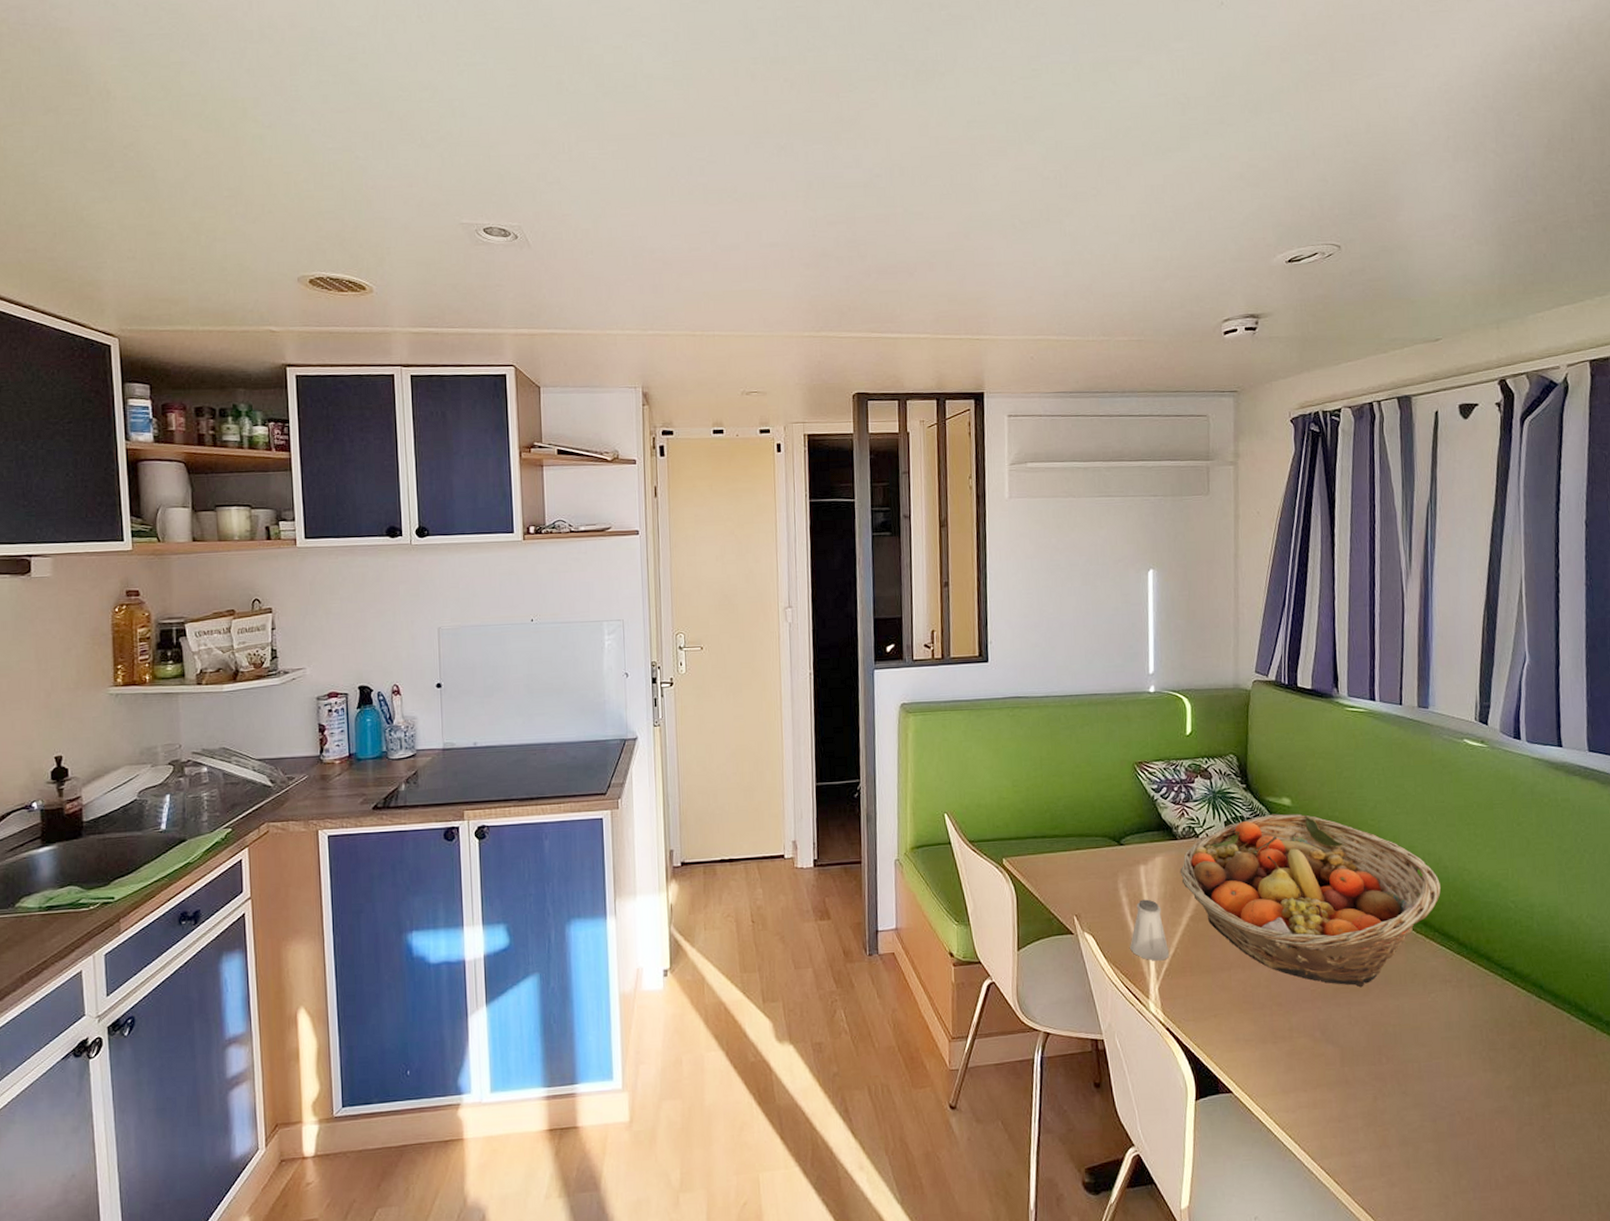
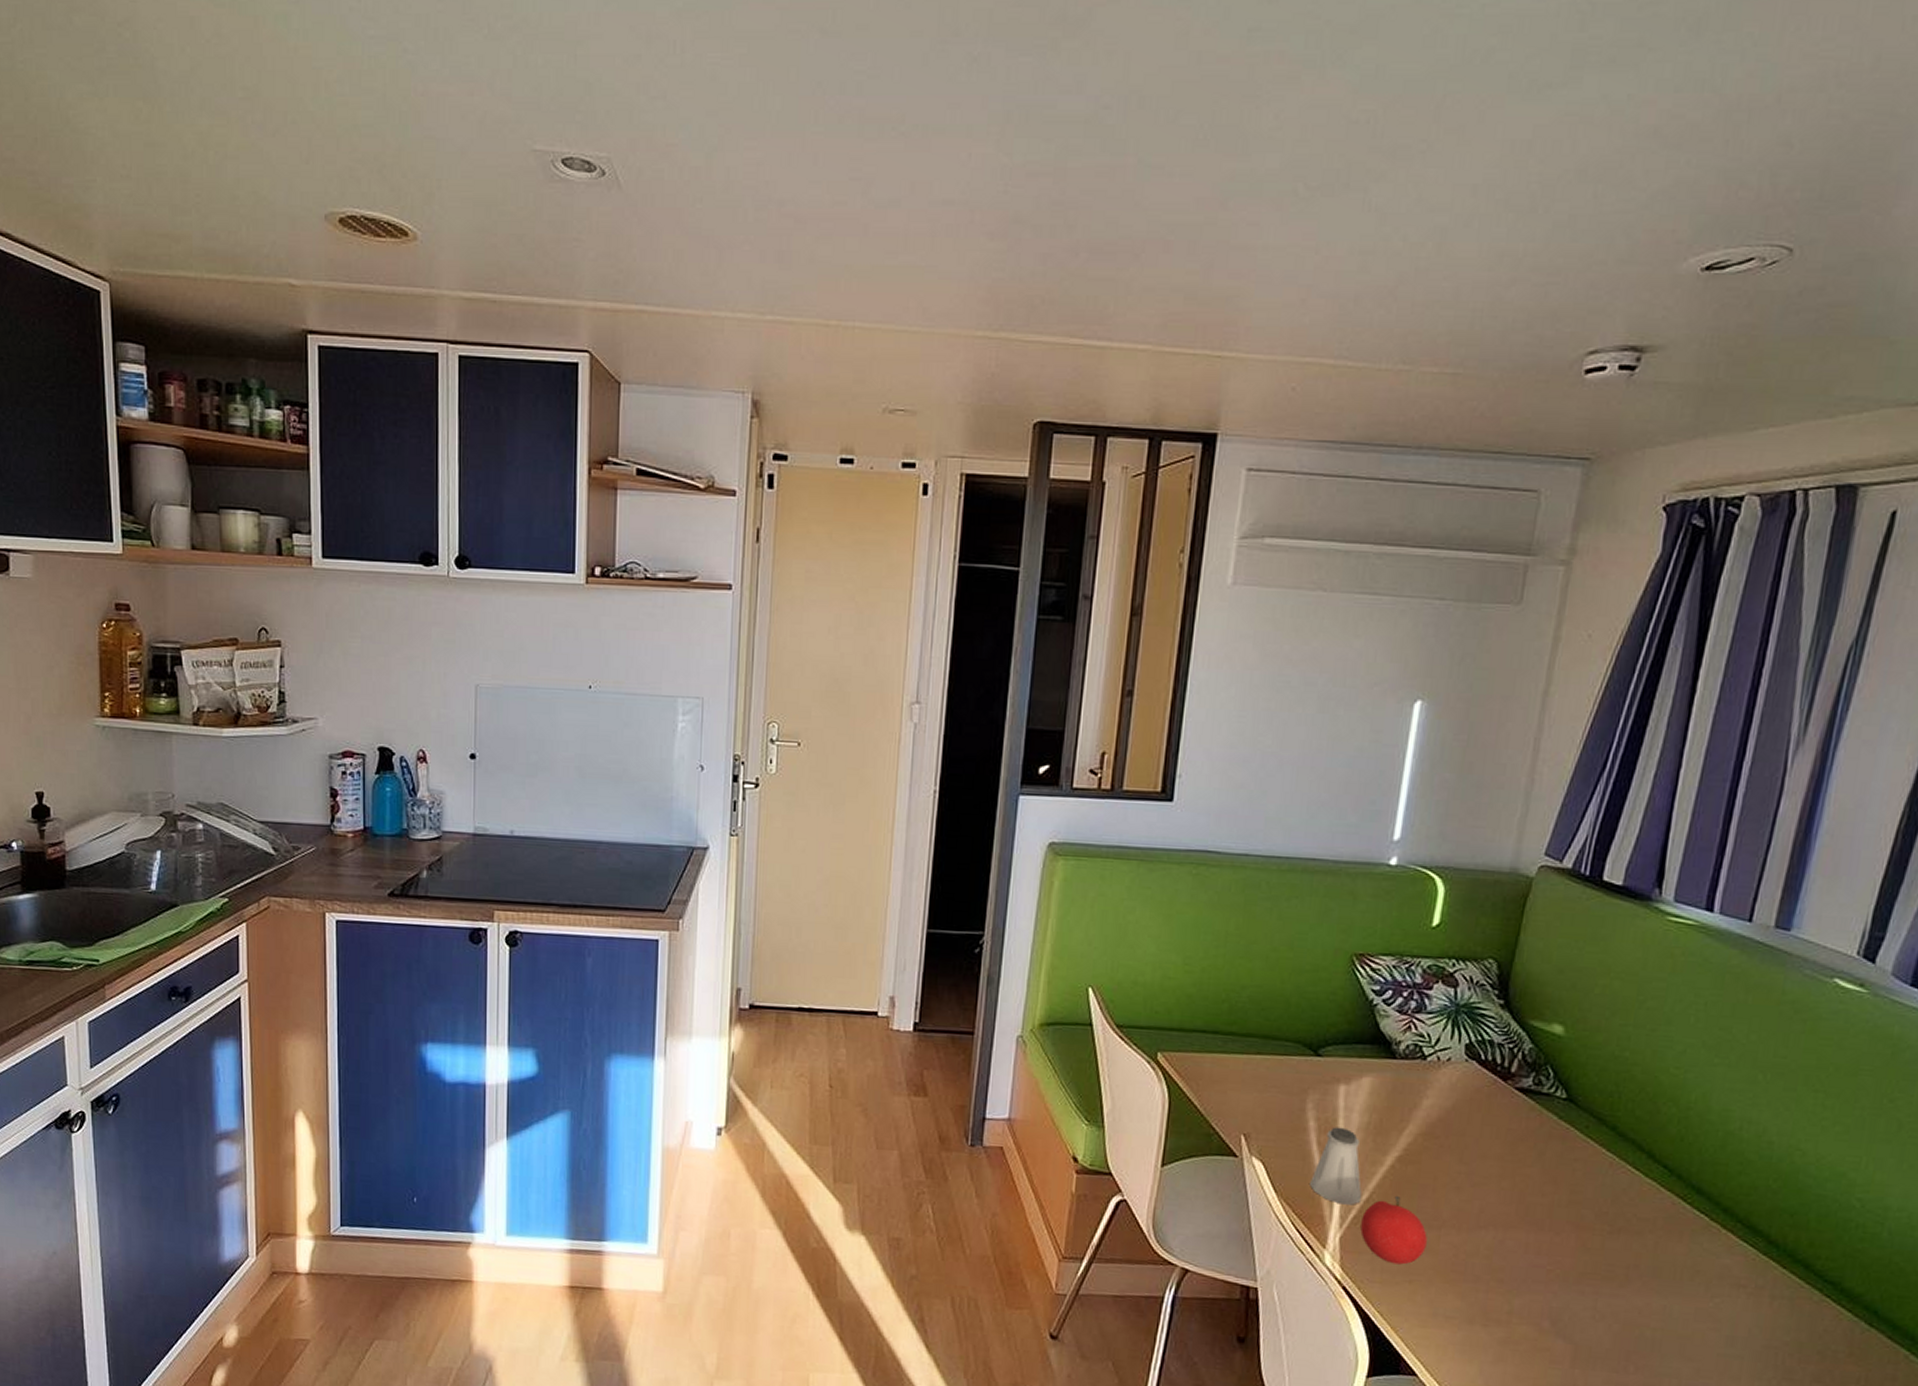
fruit: none [1172,947,1222,1003] -> present [1360,1195,1427,1265]
fruit basket: present [1179,813,1441,988] -> none [1392,1042,1758,1277]

